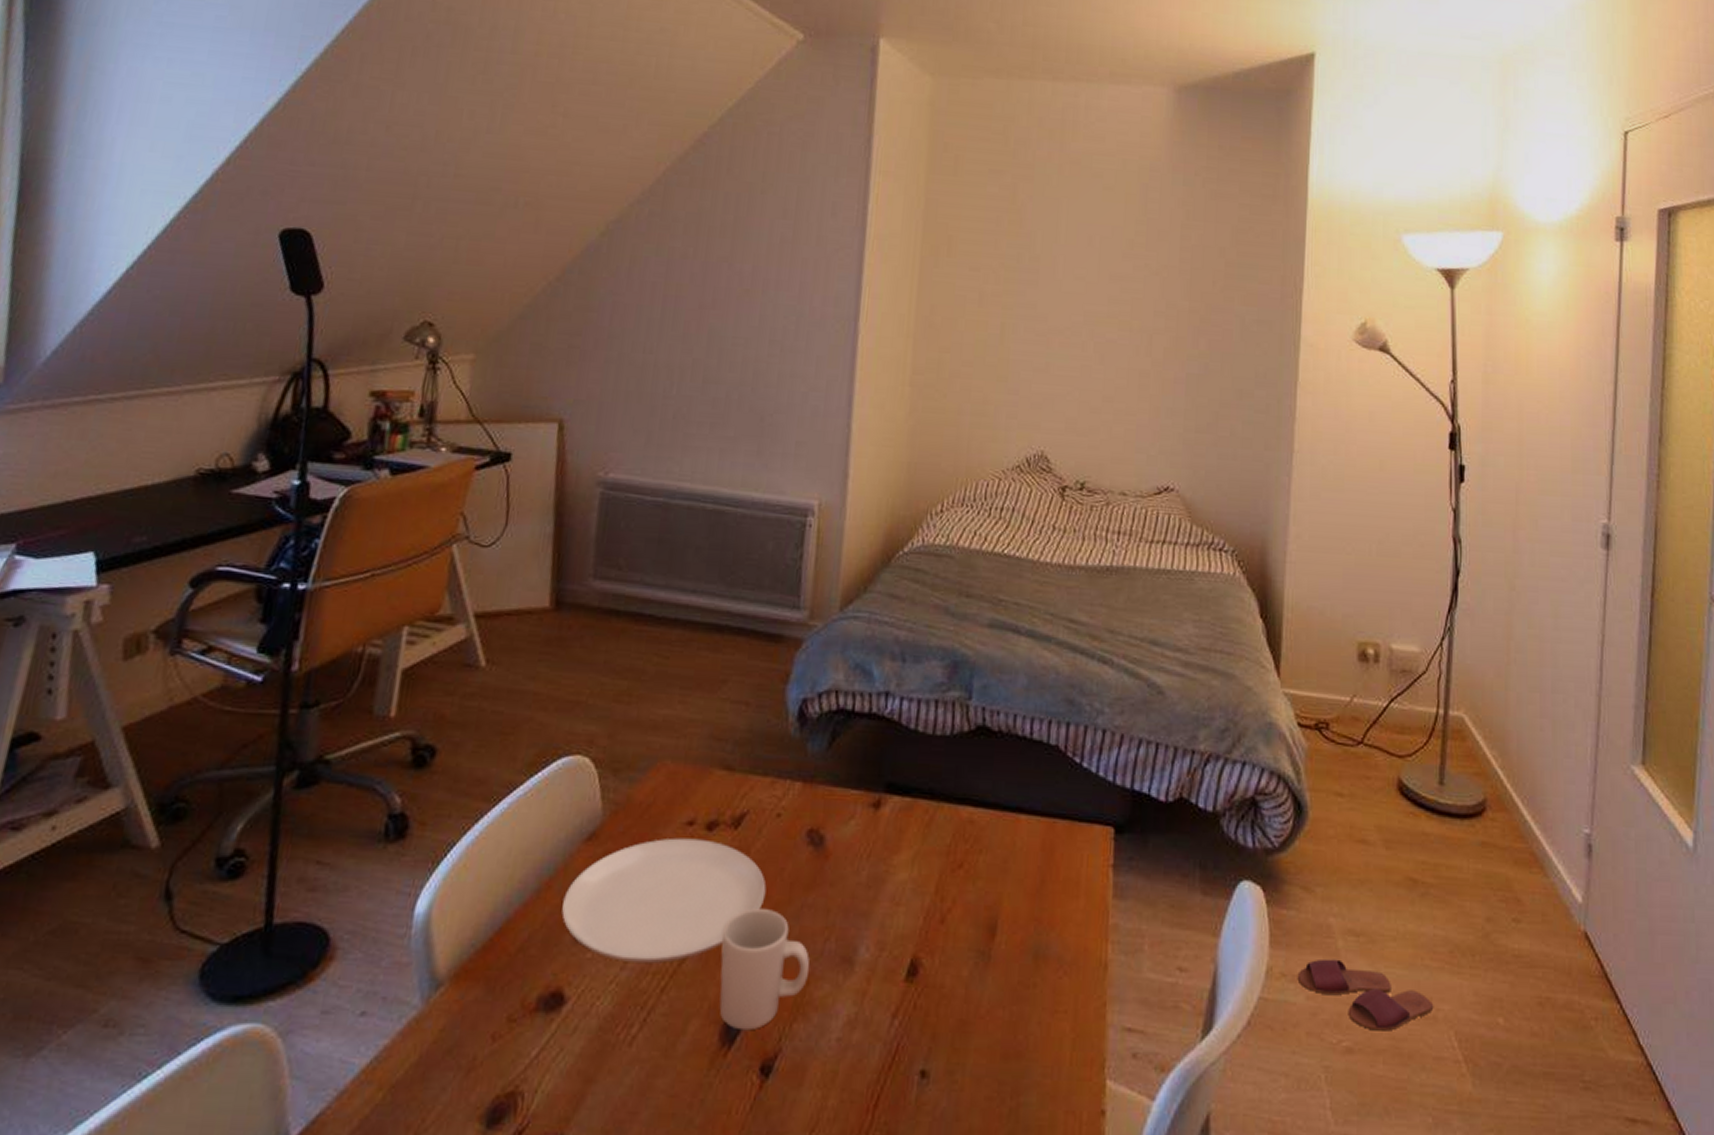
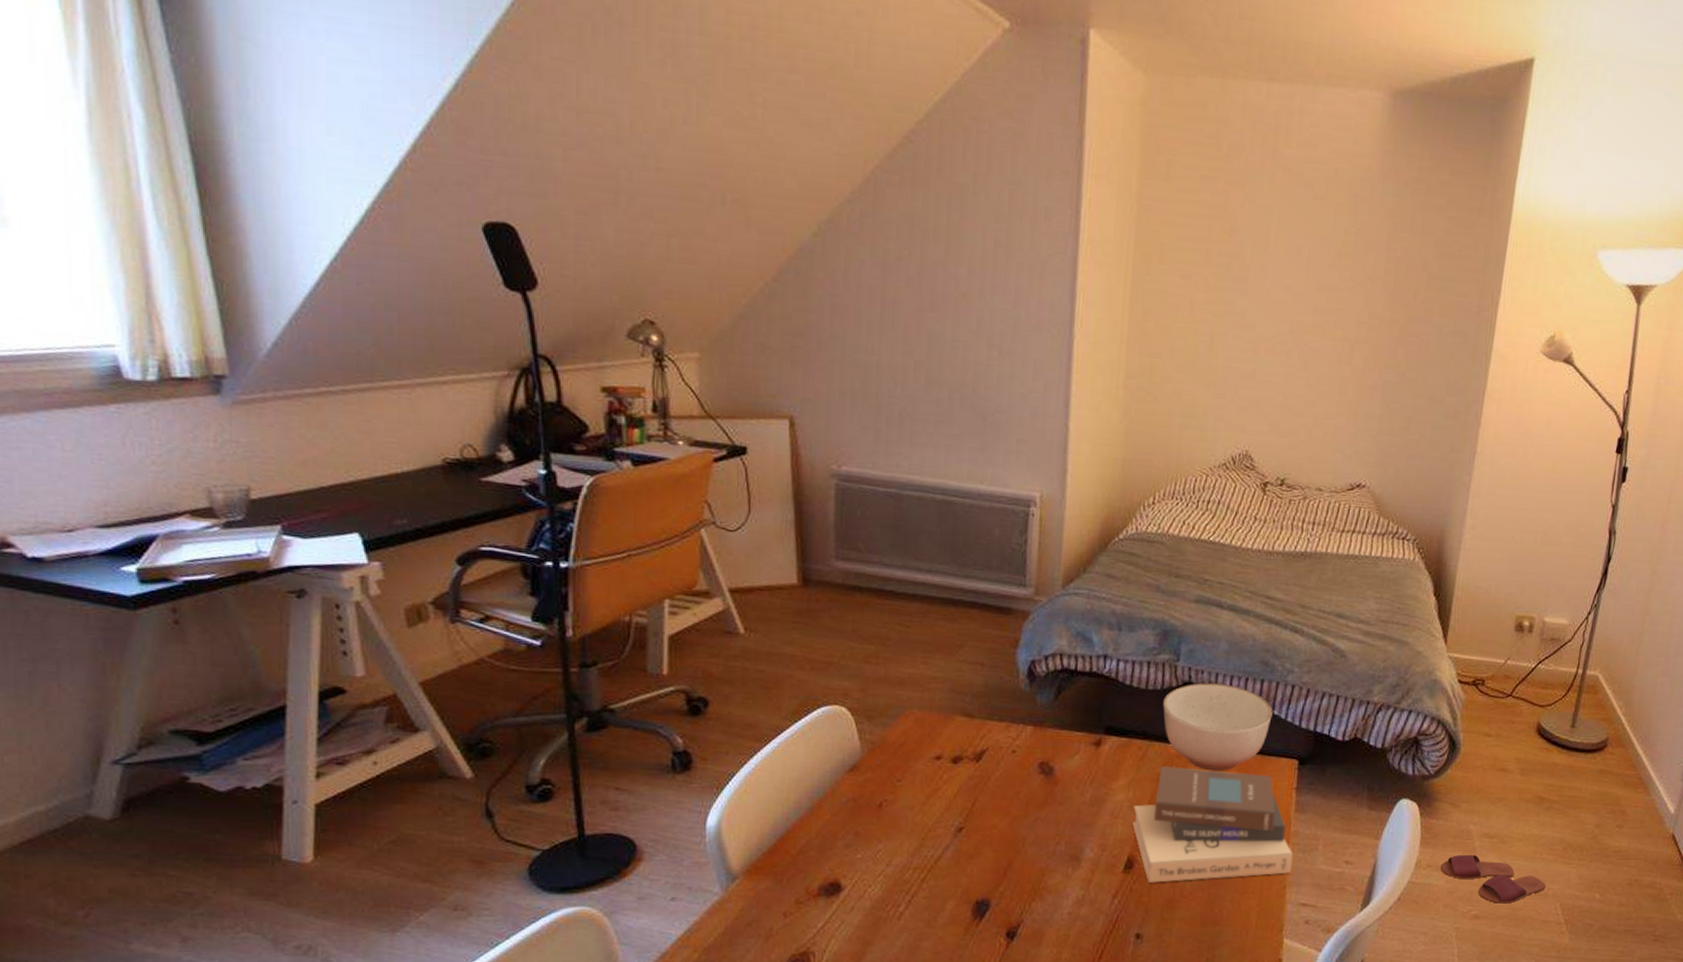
plate: present [561,837,767,964] -> none [833,769,1006,862]
mug: present [719,907,810,1031] -> none [969,820,1045,908]
books: none [917,834,1114,996] -> present [1132,765,1293,883]
bowl: none [953,727,1082,842] -> present [1163,683,1273,771]

